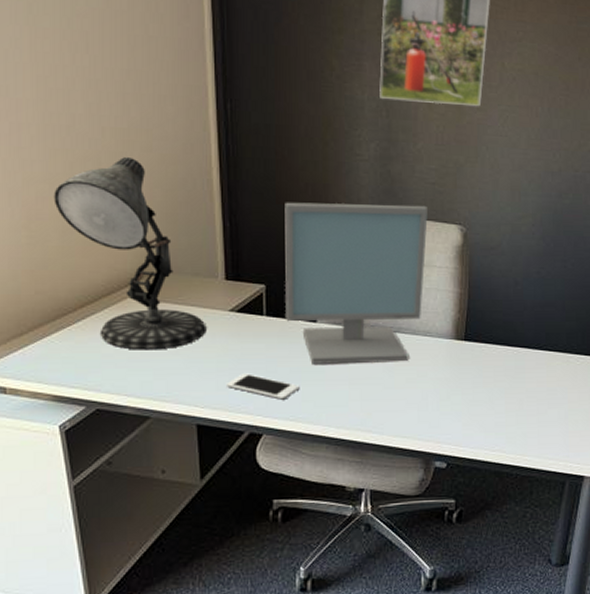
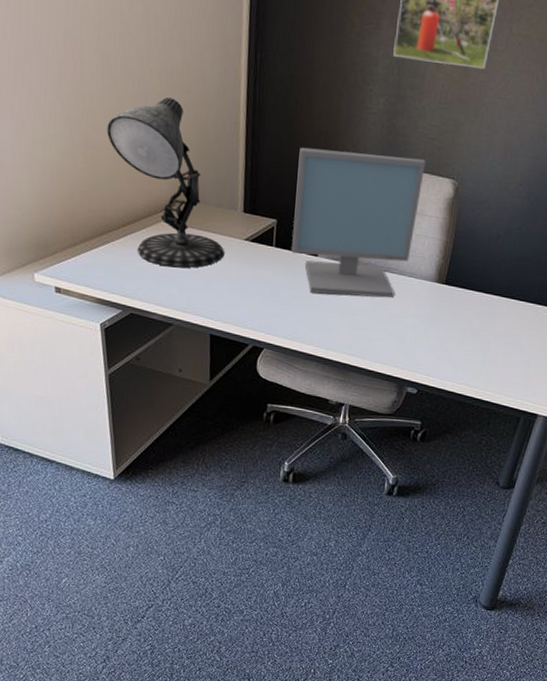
cell phone: present [227,373,300,400] -> none [237,295,298,321]

